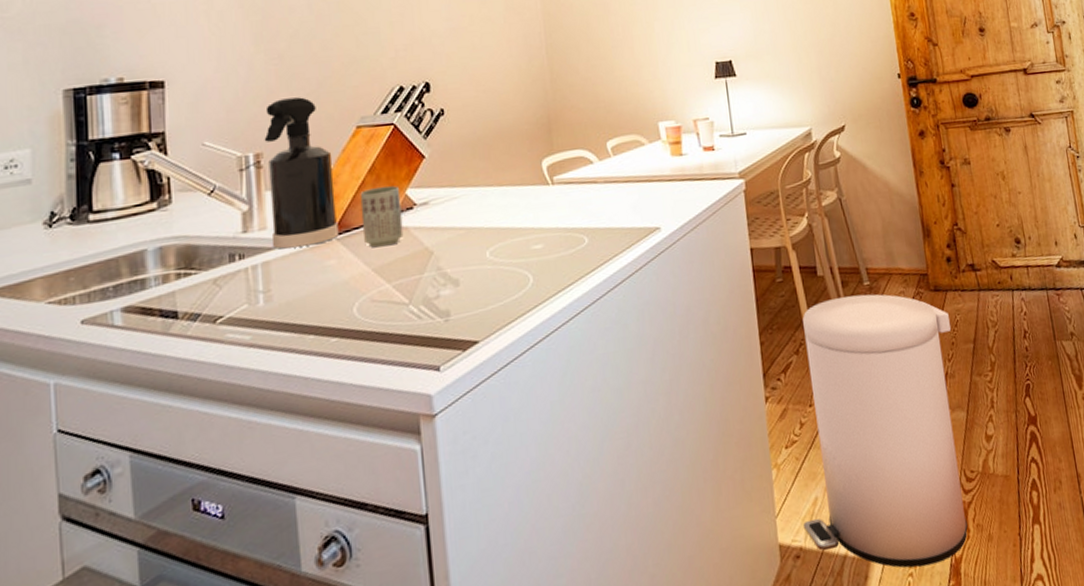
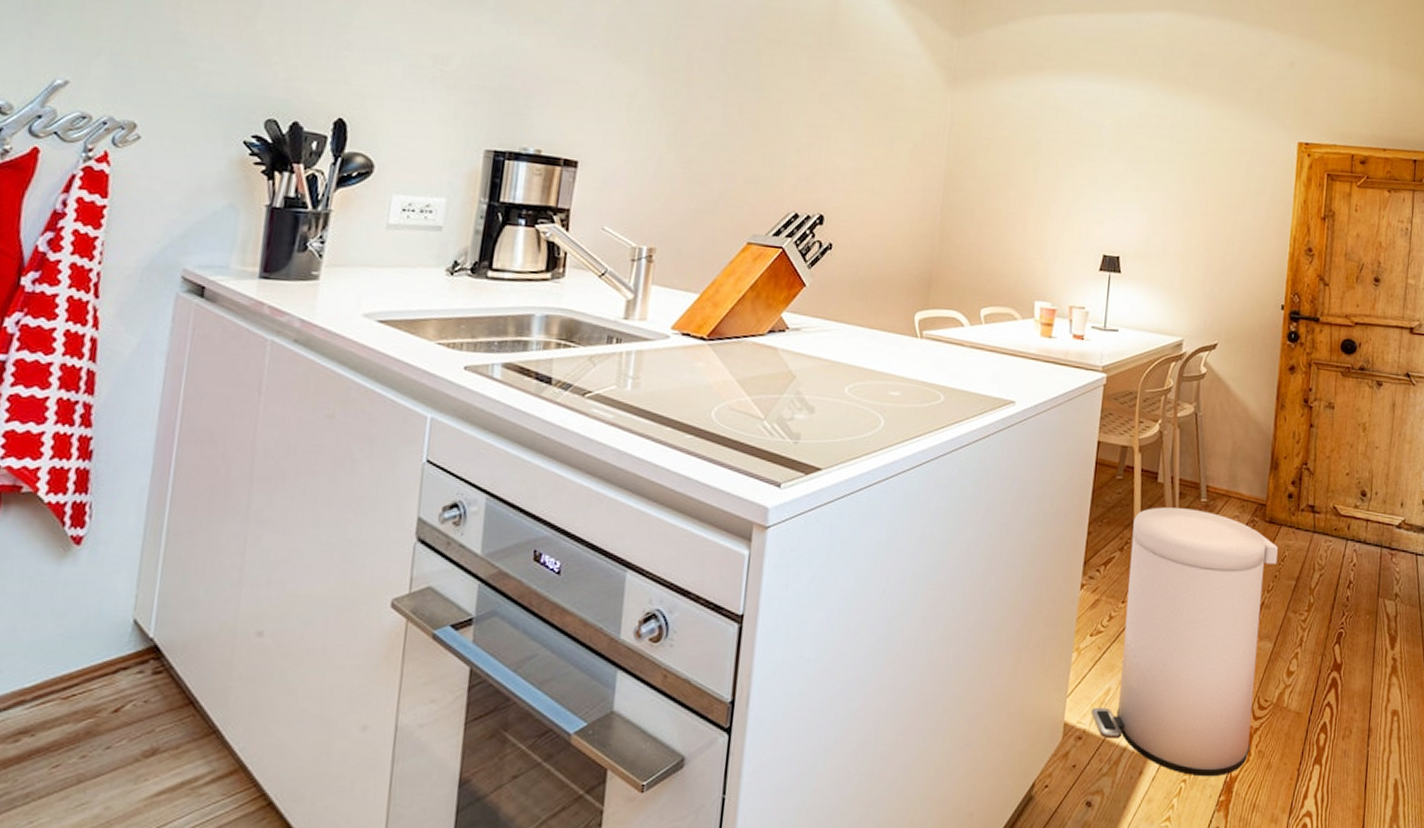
spray bottle: present [264,97,339,249] -> none [650,201,720,345]
cup: present [360,185,404,248] -> none [734,304,777,361]

